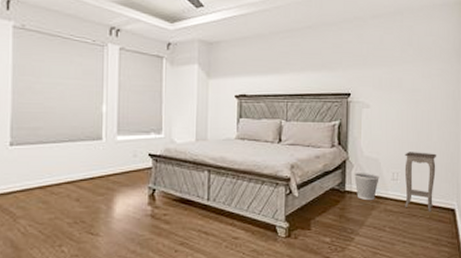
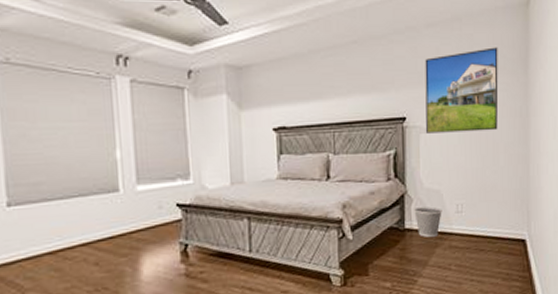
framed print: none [368,38,435,110] -> present [425,47,498,134]
accent table: present [404,152,436,212] -> none [469,179,504,245]

